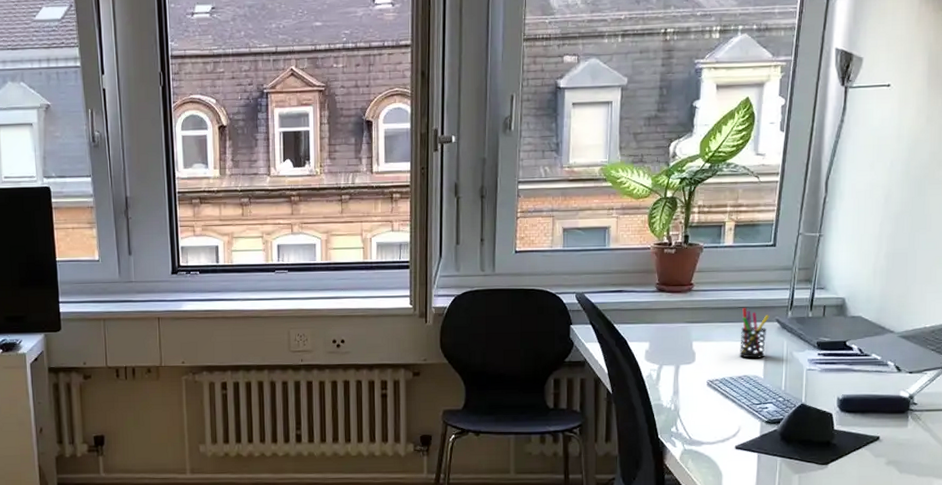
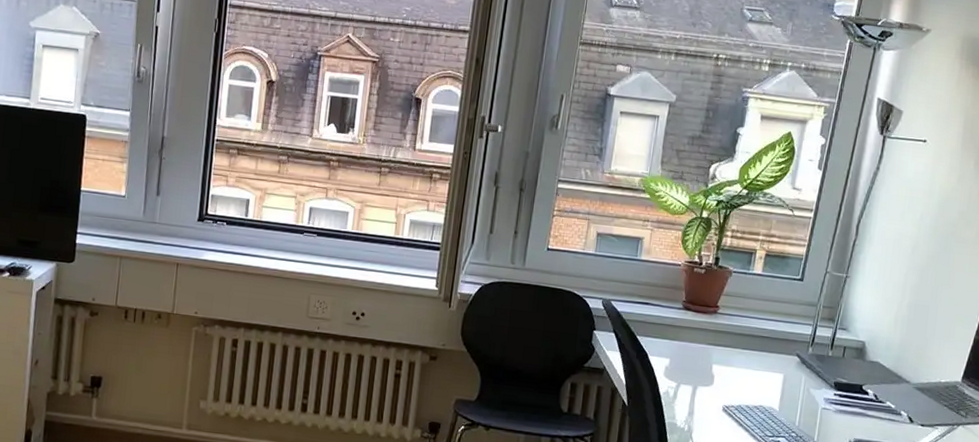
pen holder: present [738,308,770,358] -> none [756,337,791,391]

